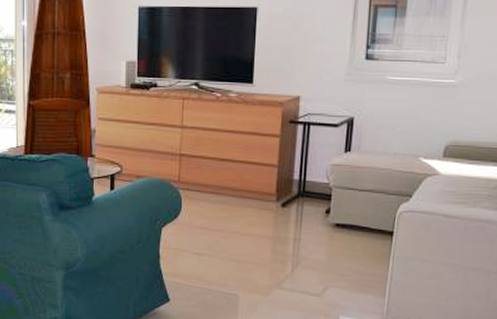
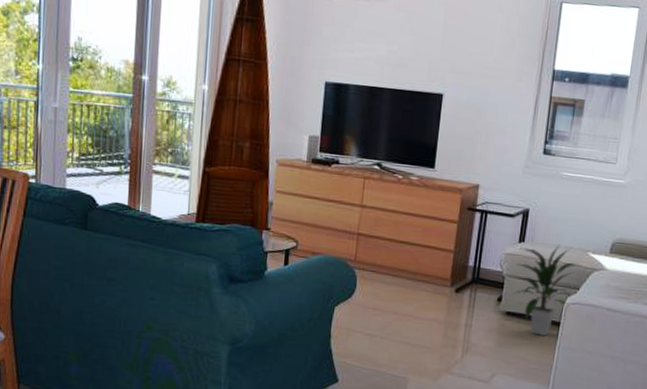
indoor plant: none [342,151,411,246] -> present [513,244,580,336]

